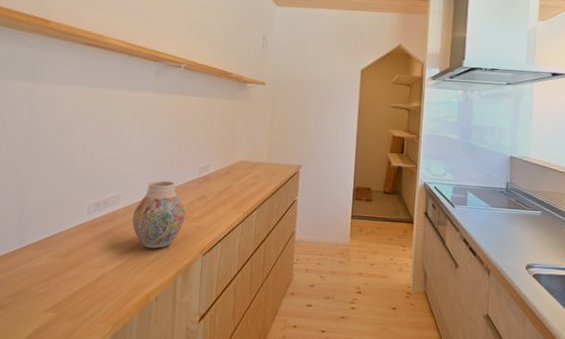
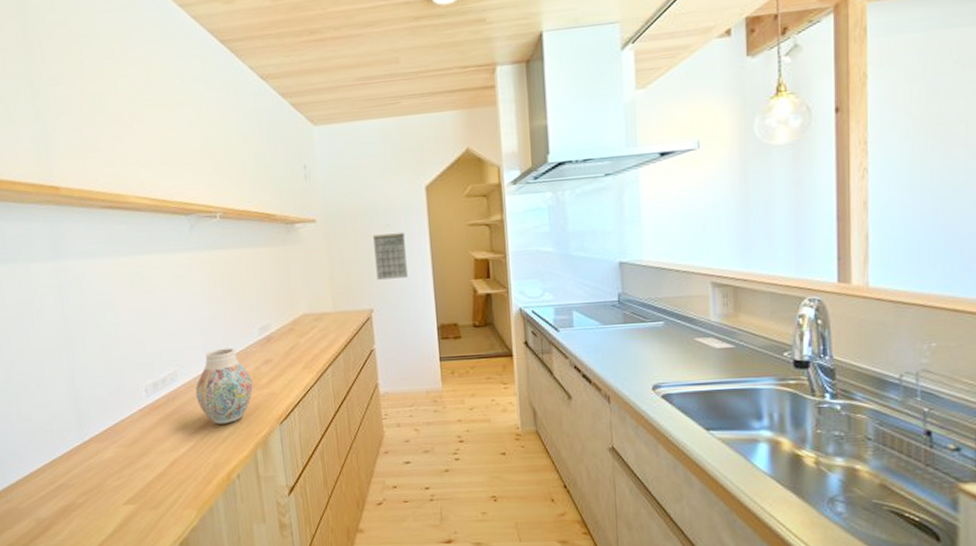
calendar: none [309,103,339,143] -> present [373,233,408,280]

